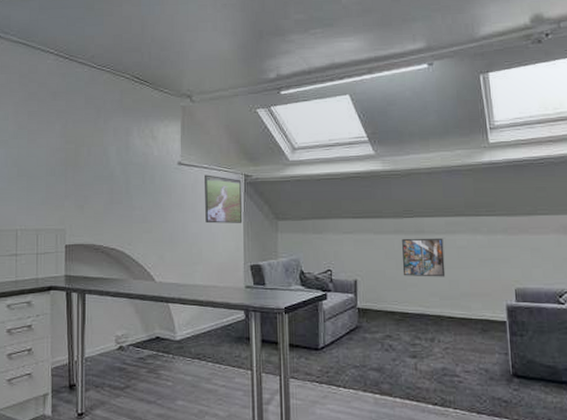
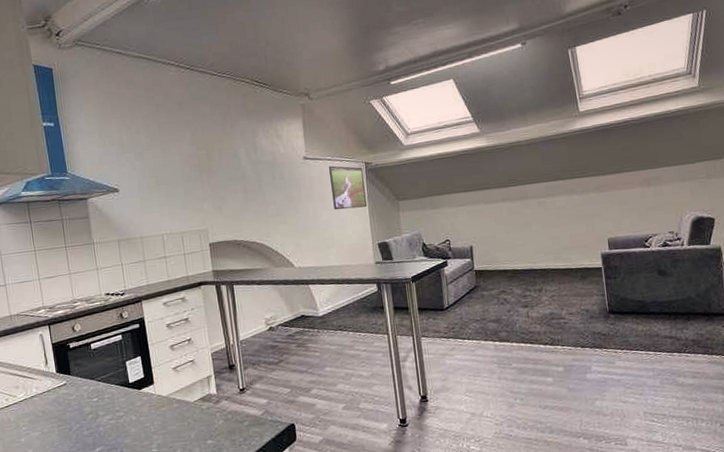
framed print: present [402,238,446,277] -> none [509,201,548,238]

